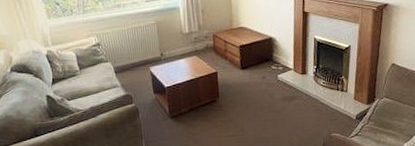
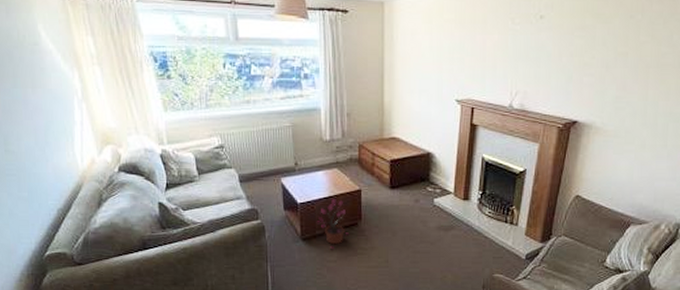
potted plant: none [182,81,210,124] -> present [317,199,350,250]

